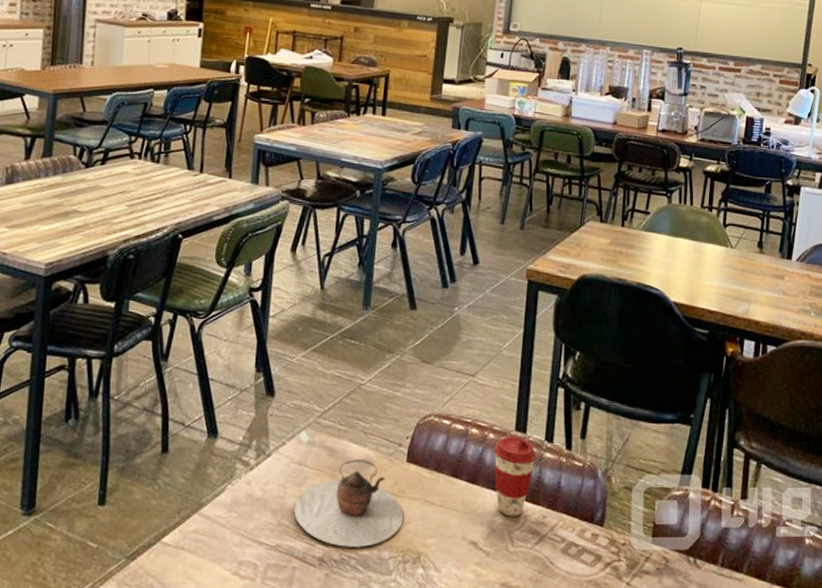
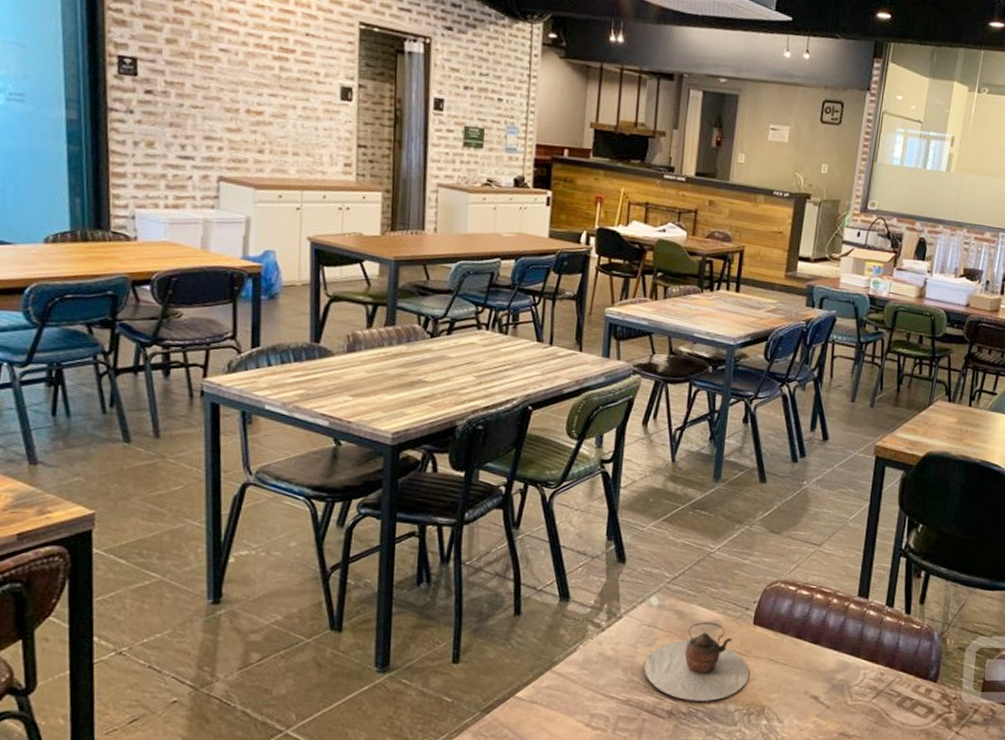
coffee cup: present [493,436,537,516] -> none [836,601,878,674]

